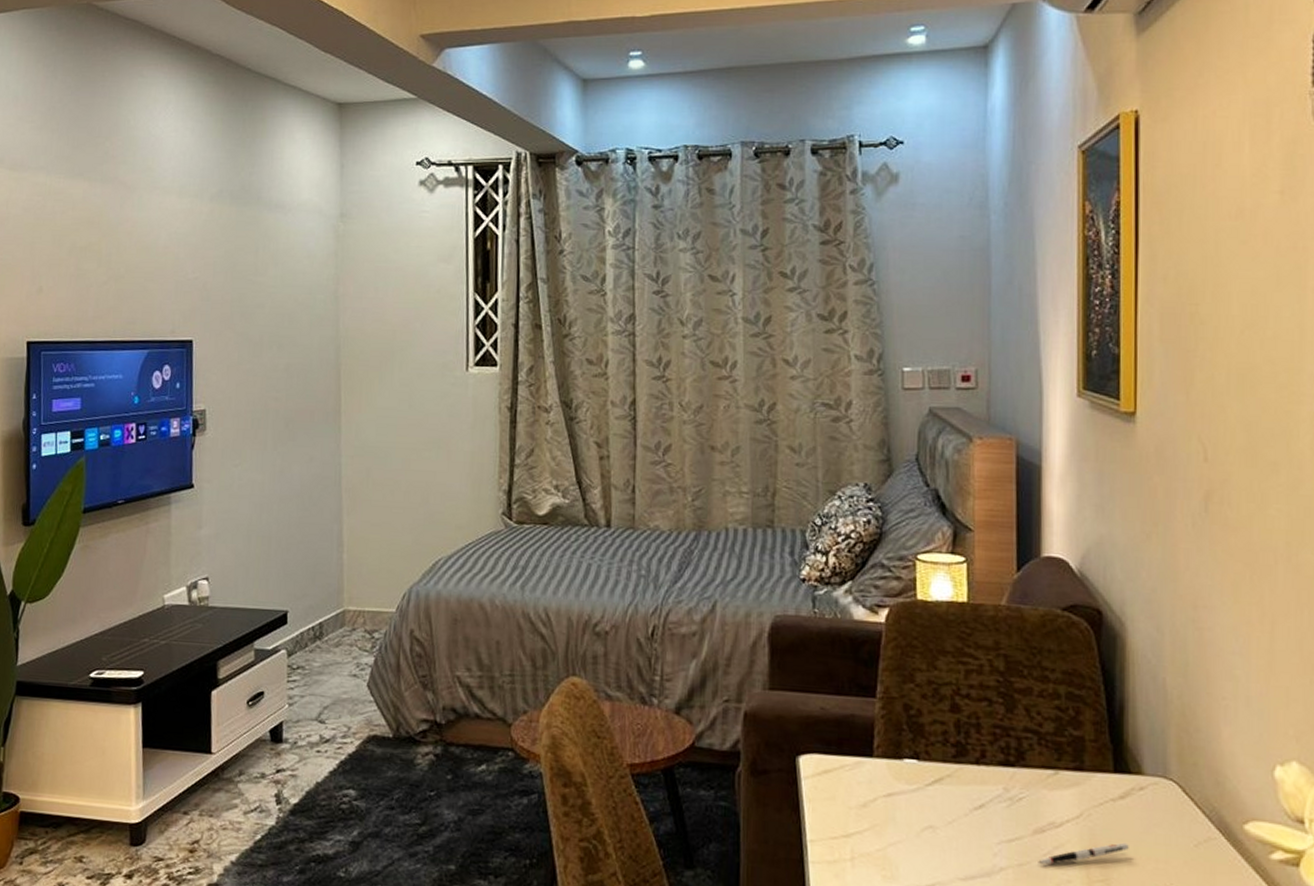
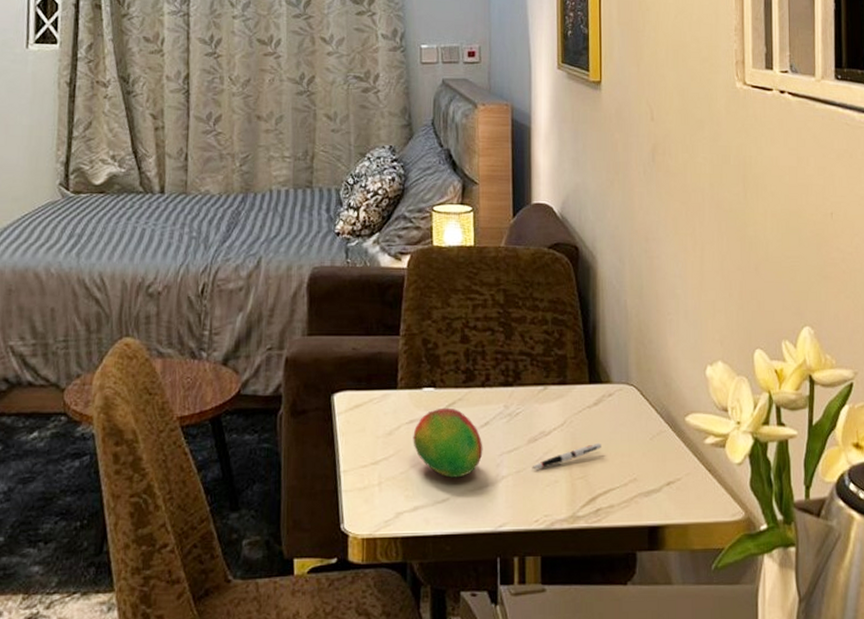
fruit: none [891,783,977,863] -> present [413,407,483,478]

